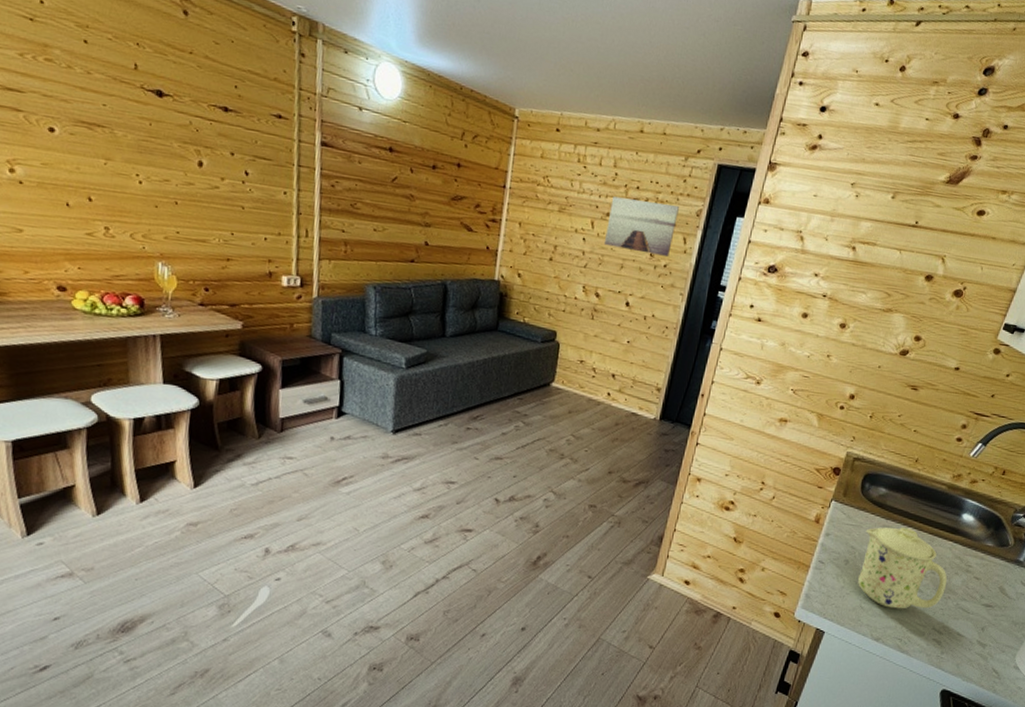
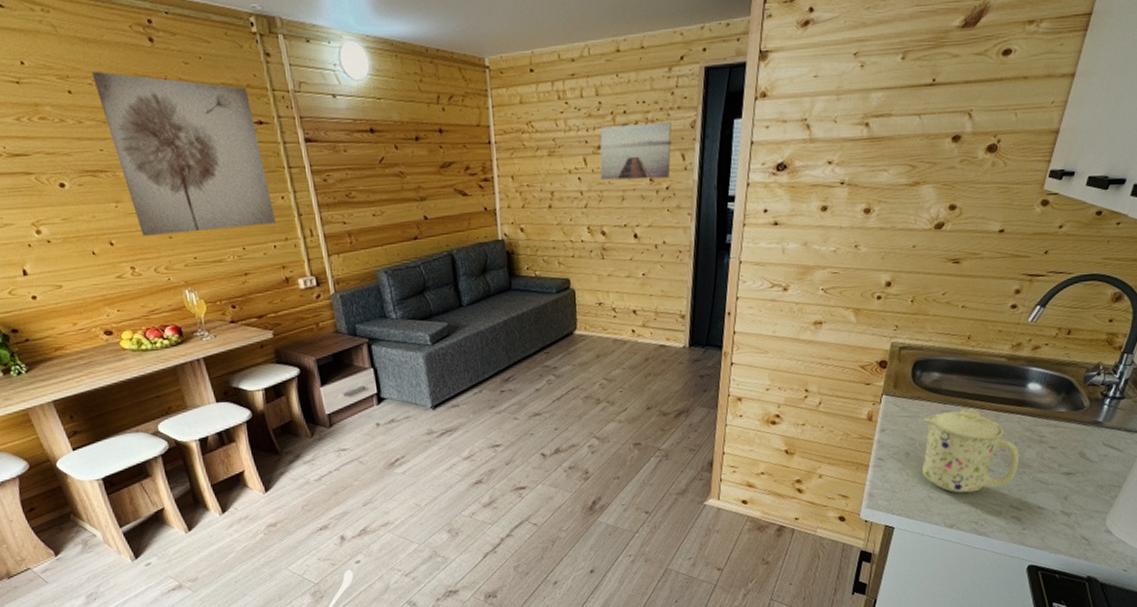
wall art: none [114,28,274,216] -> present [92,71,276,236]

